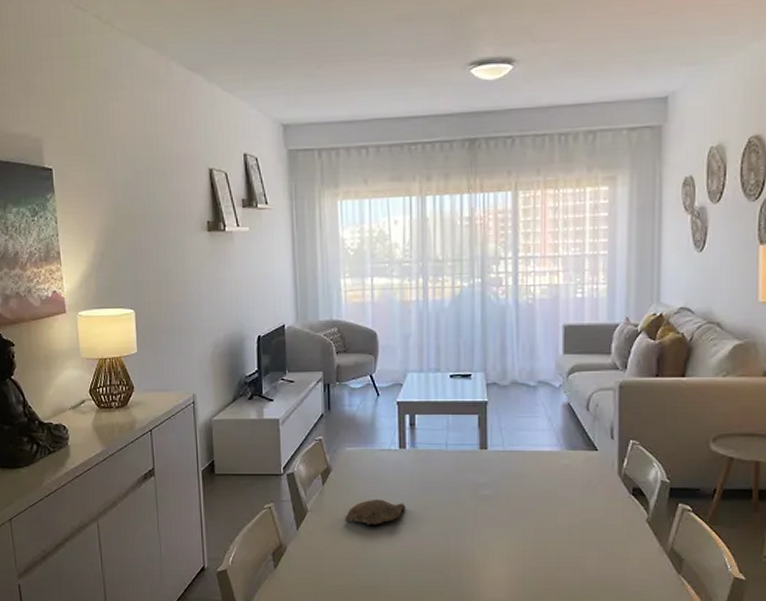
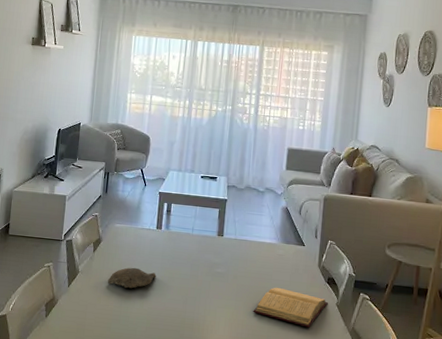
book: none [535,506,636,553] -> present [253,287,329,328]

